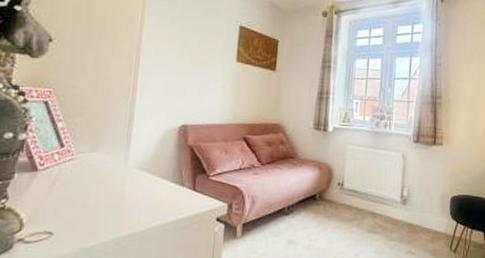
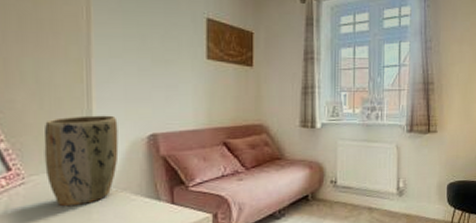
plant pot: none [91,103,156,184] -> present [43,115,119,207]

